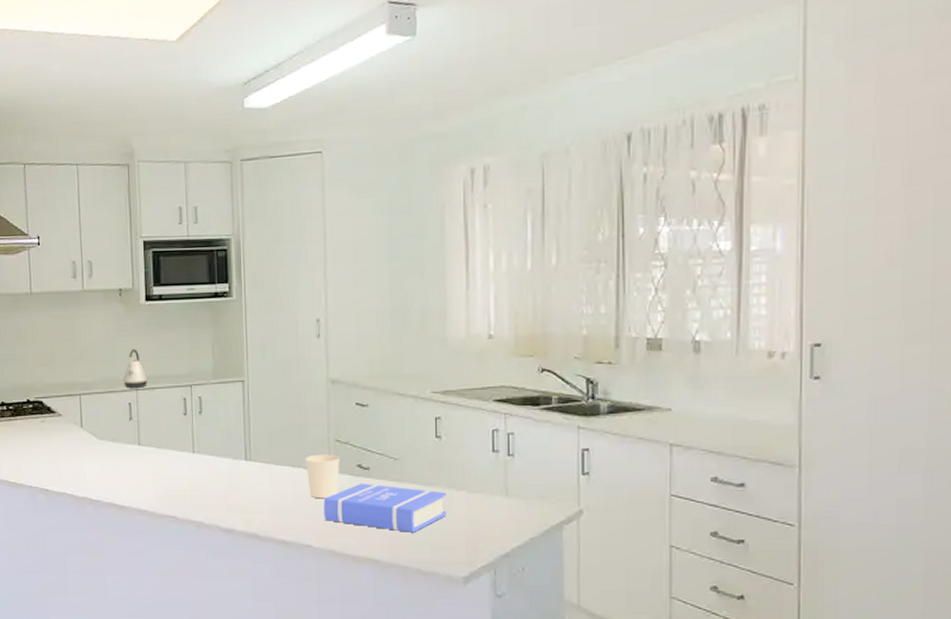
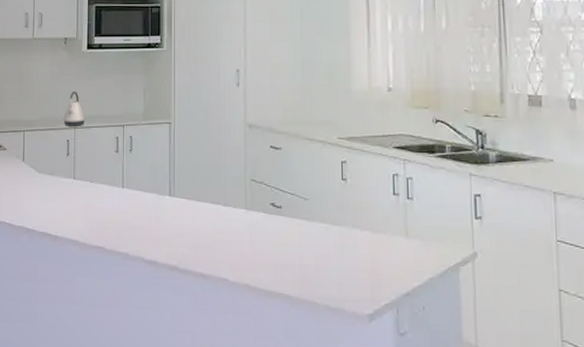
dixie cup: present [305,454,340,499] -> none [224,192,256,235]
book: present [323,482,447,532] -> none [239,220,353,270]

